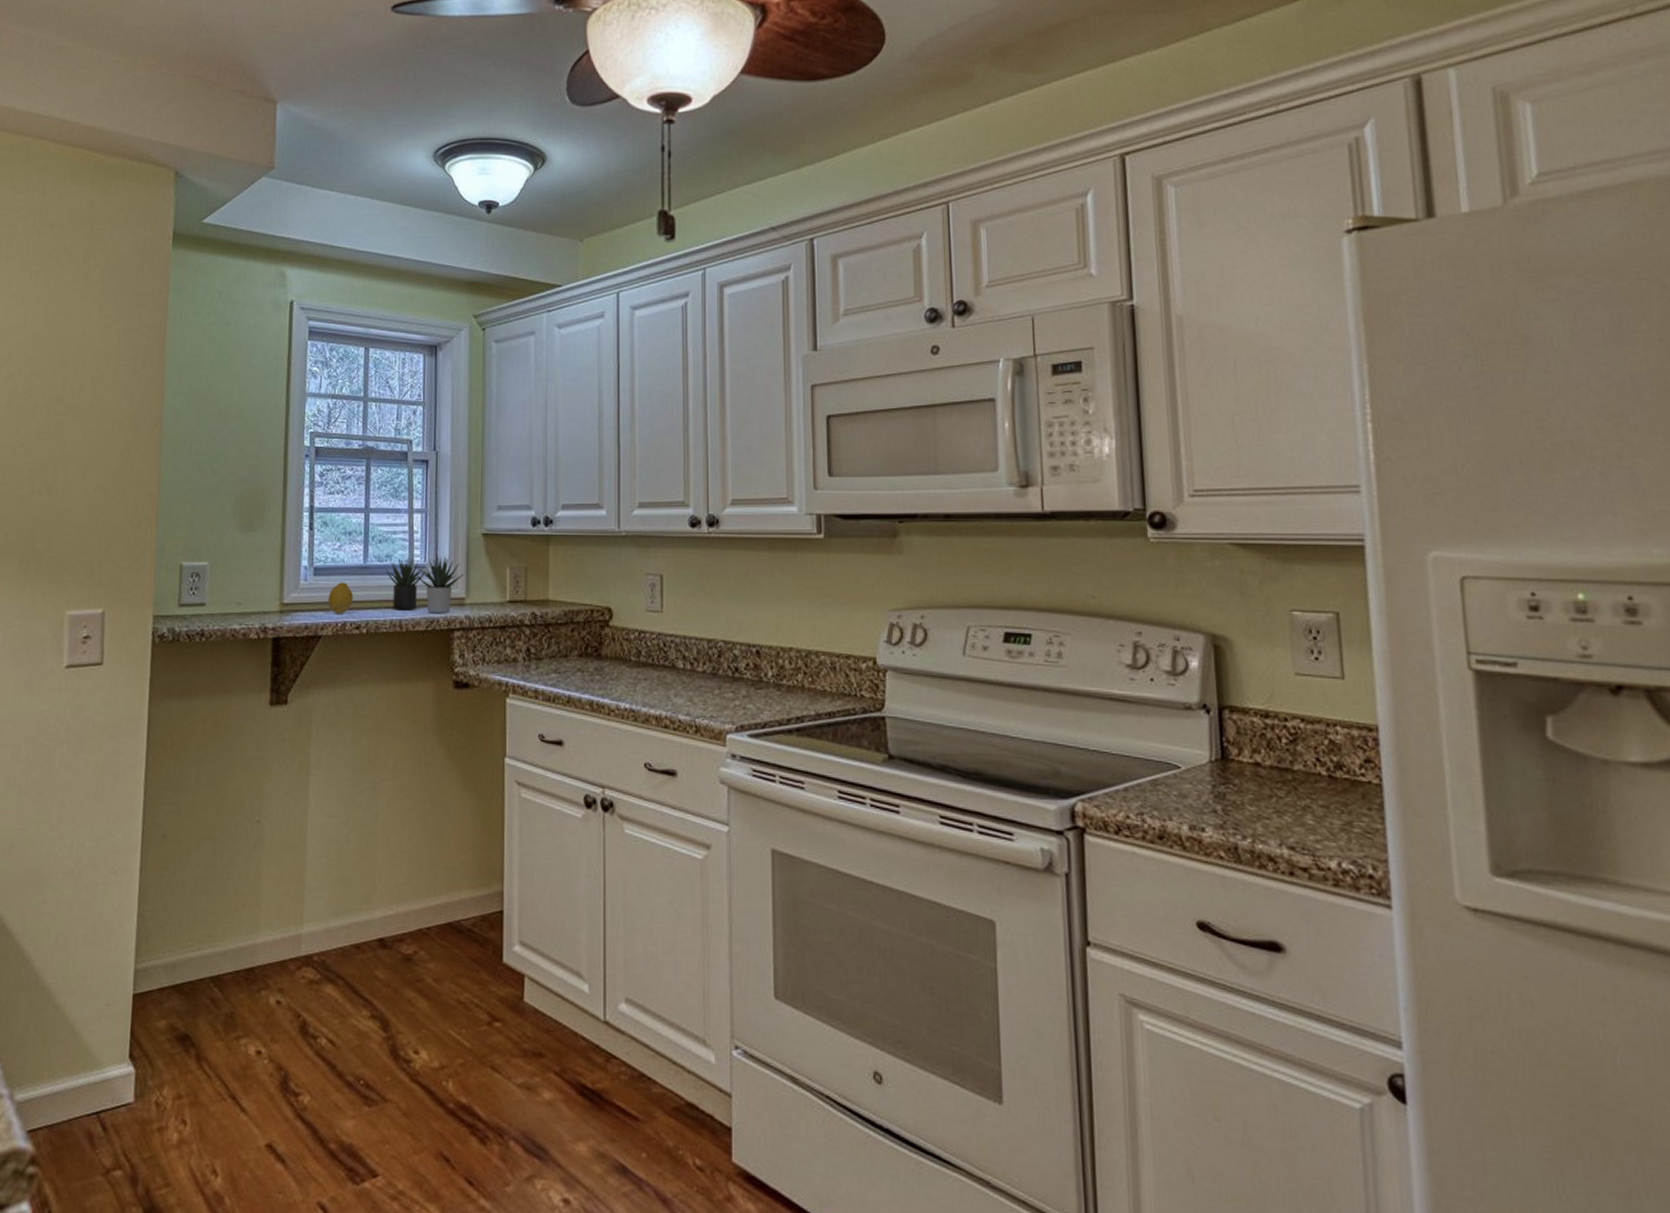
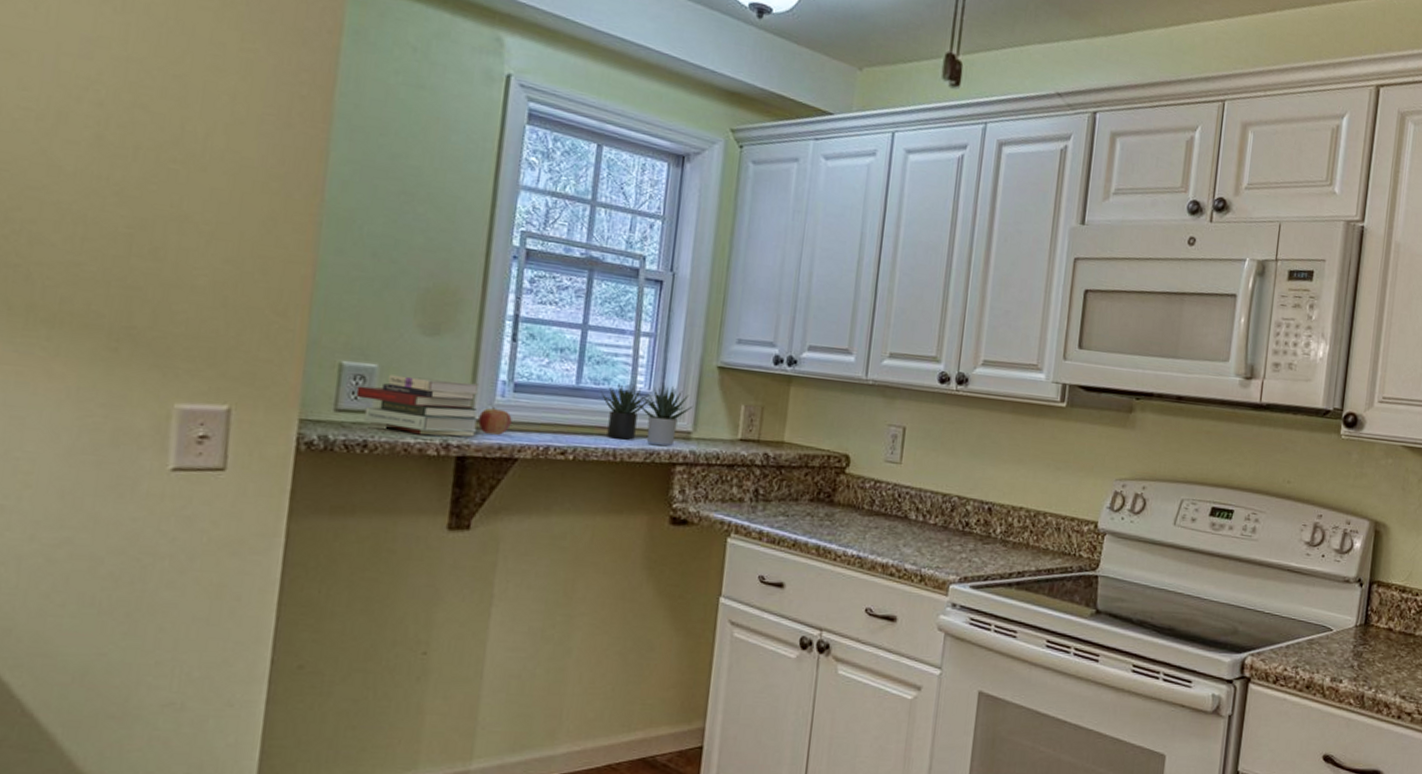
books: none [193,569,288,621] -> present [356,374,479,437]
fruit: none [288,590,314,615] -> present [478,406,512,435]
fruit: present [328,582,353,615] -> none [528,402,561,438]

